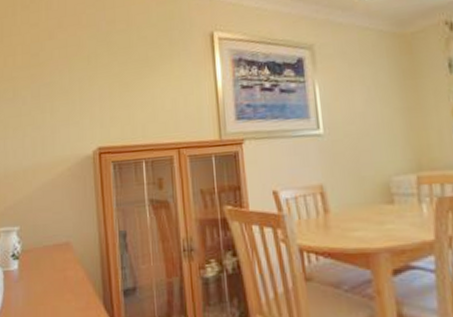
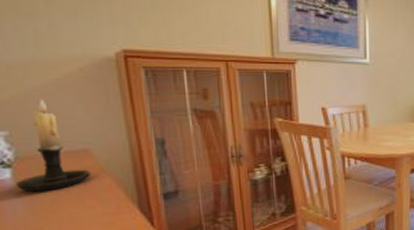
candle holder: none [20,196,70,284] -> present [15,98,91,193]

